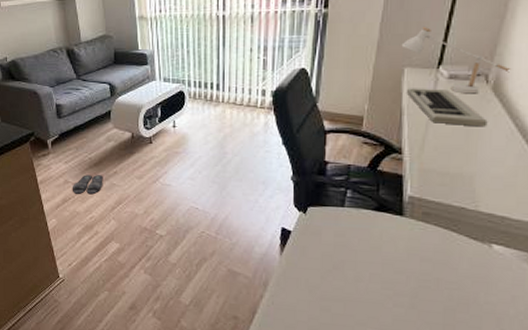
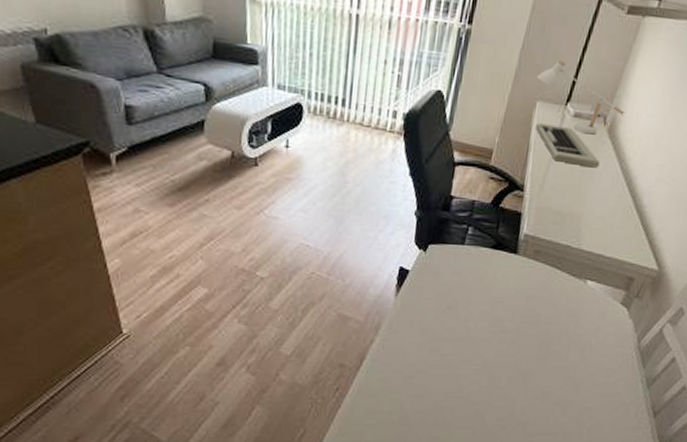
slippers: present [72,174,103,195] -> none [144,202,190,228]

